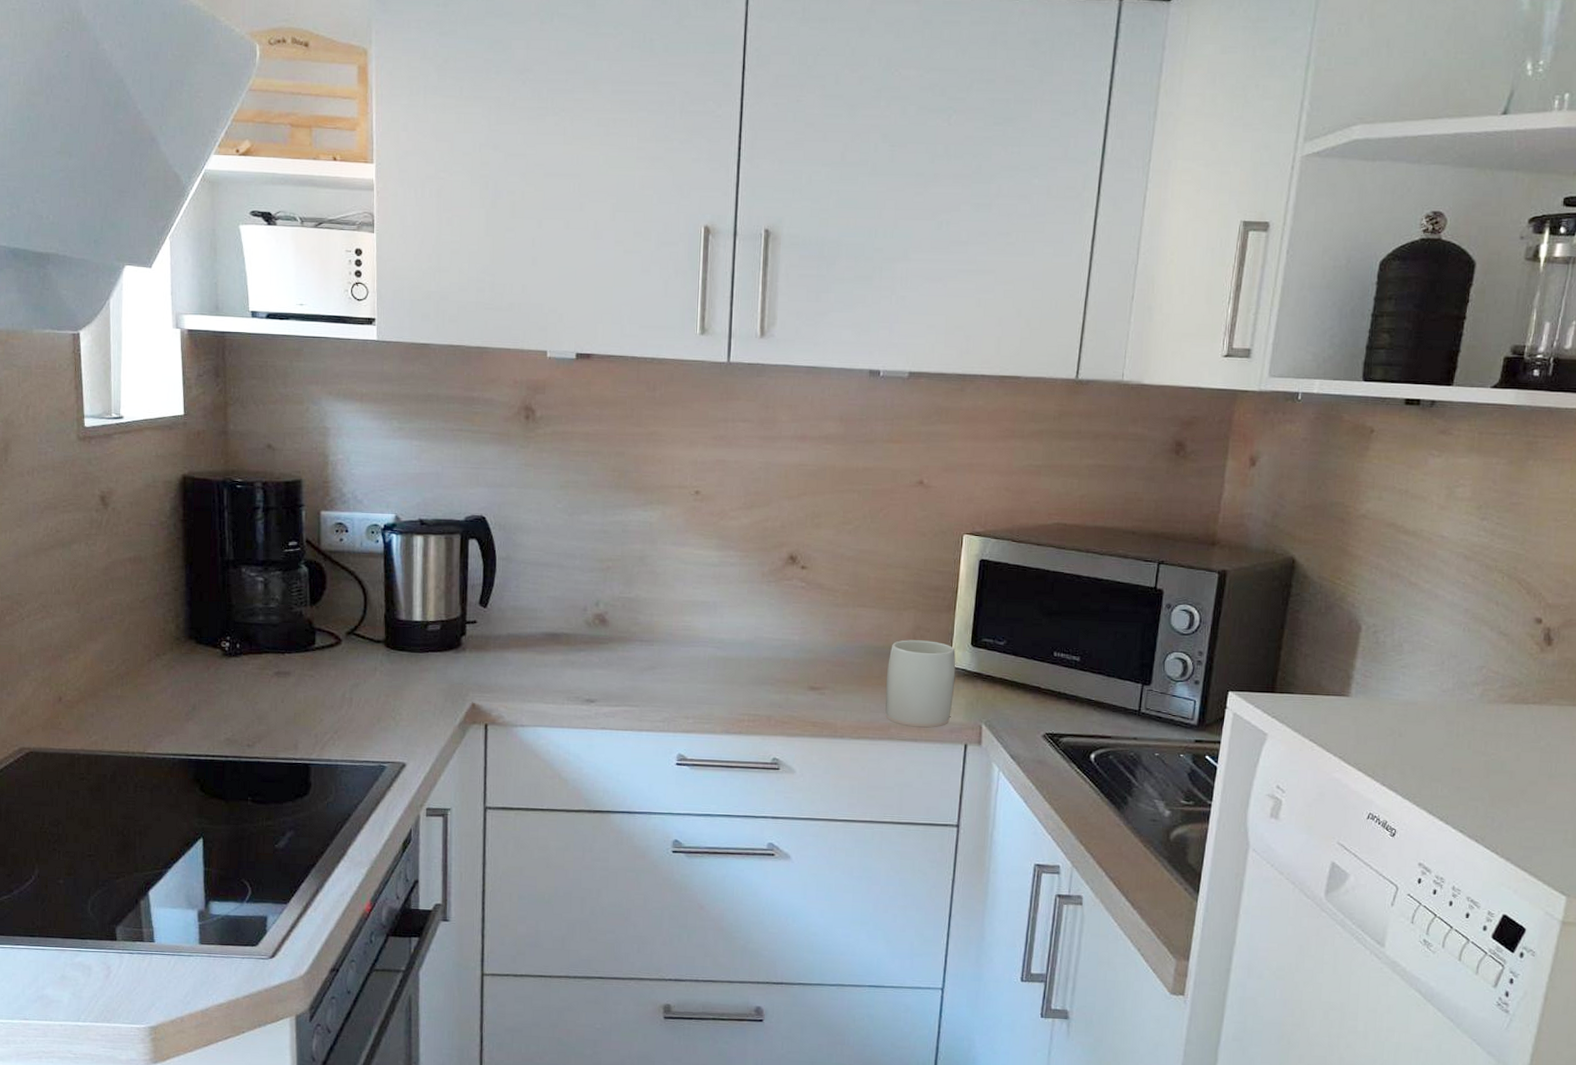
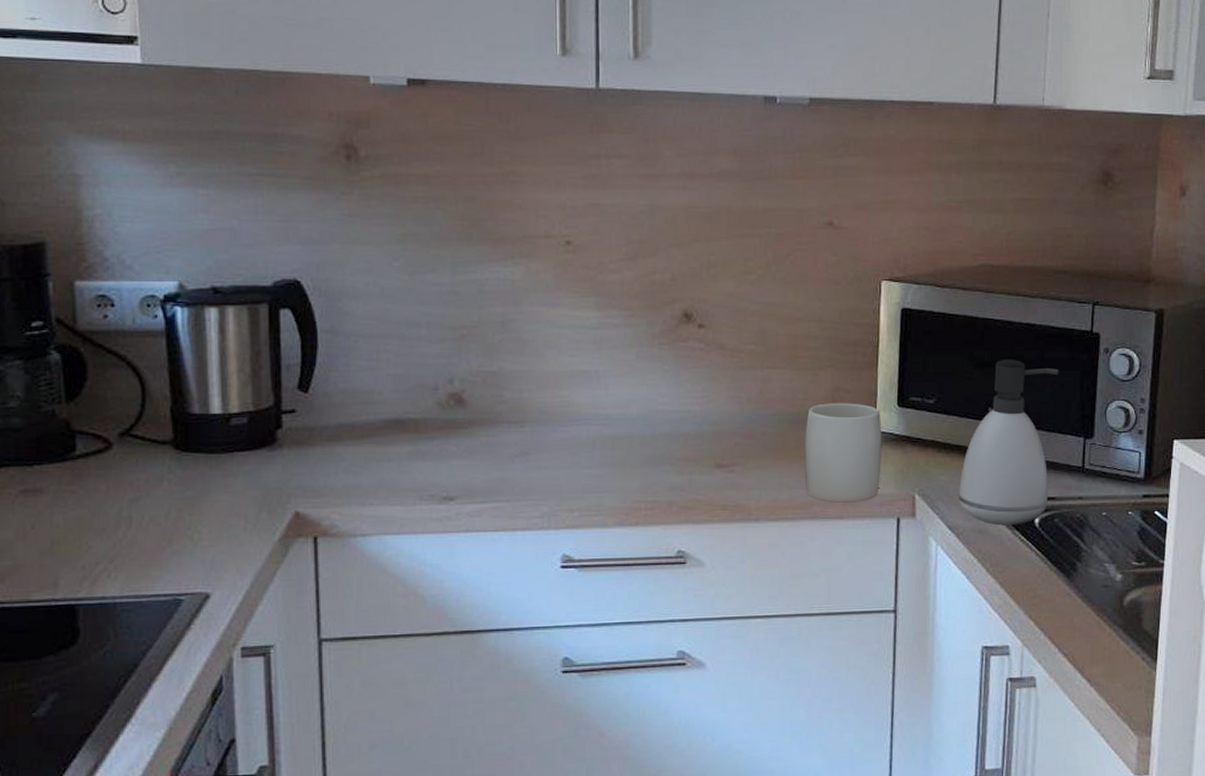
soap dispenser: none [1021,609,1122,759] -> present [958,360,1059,526]

